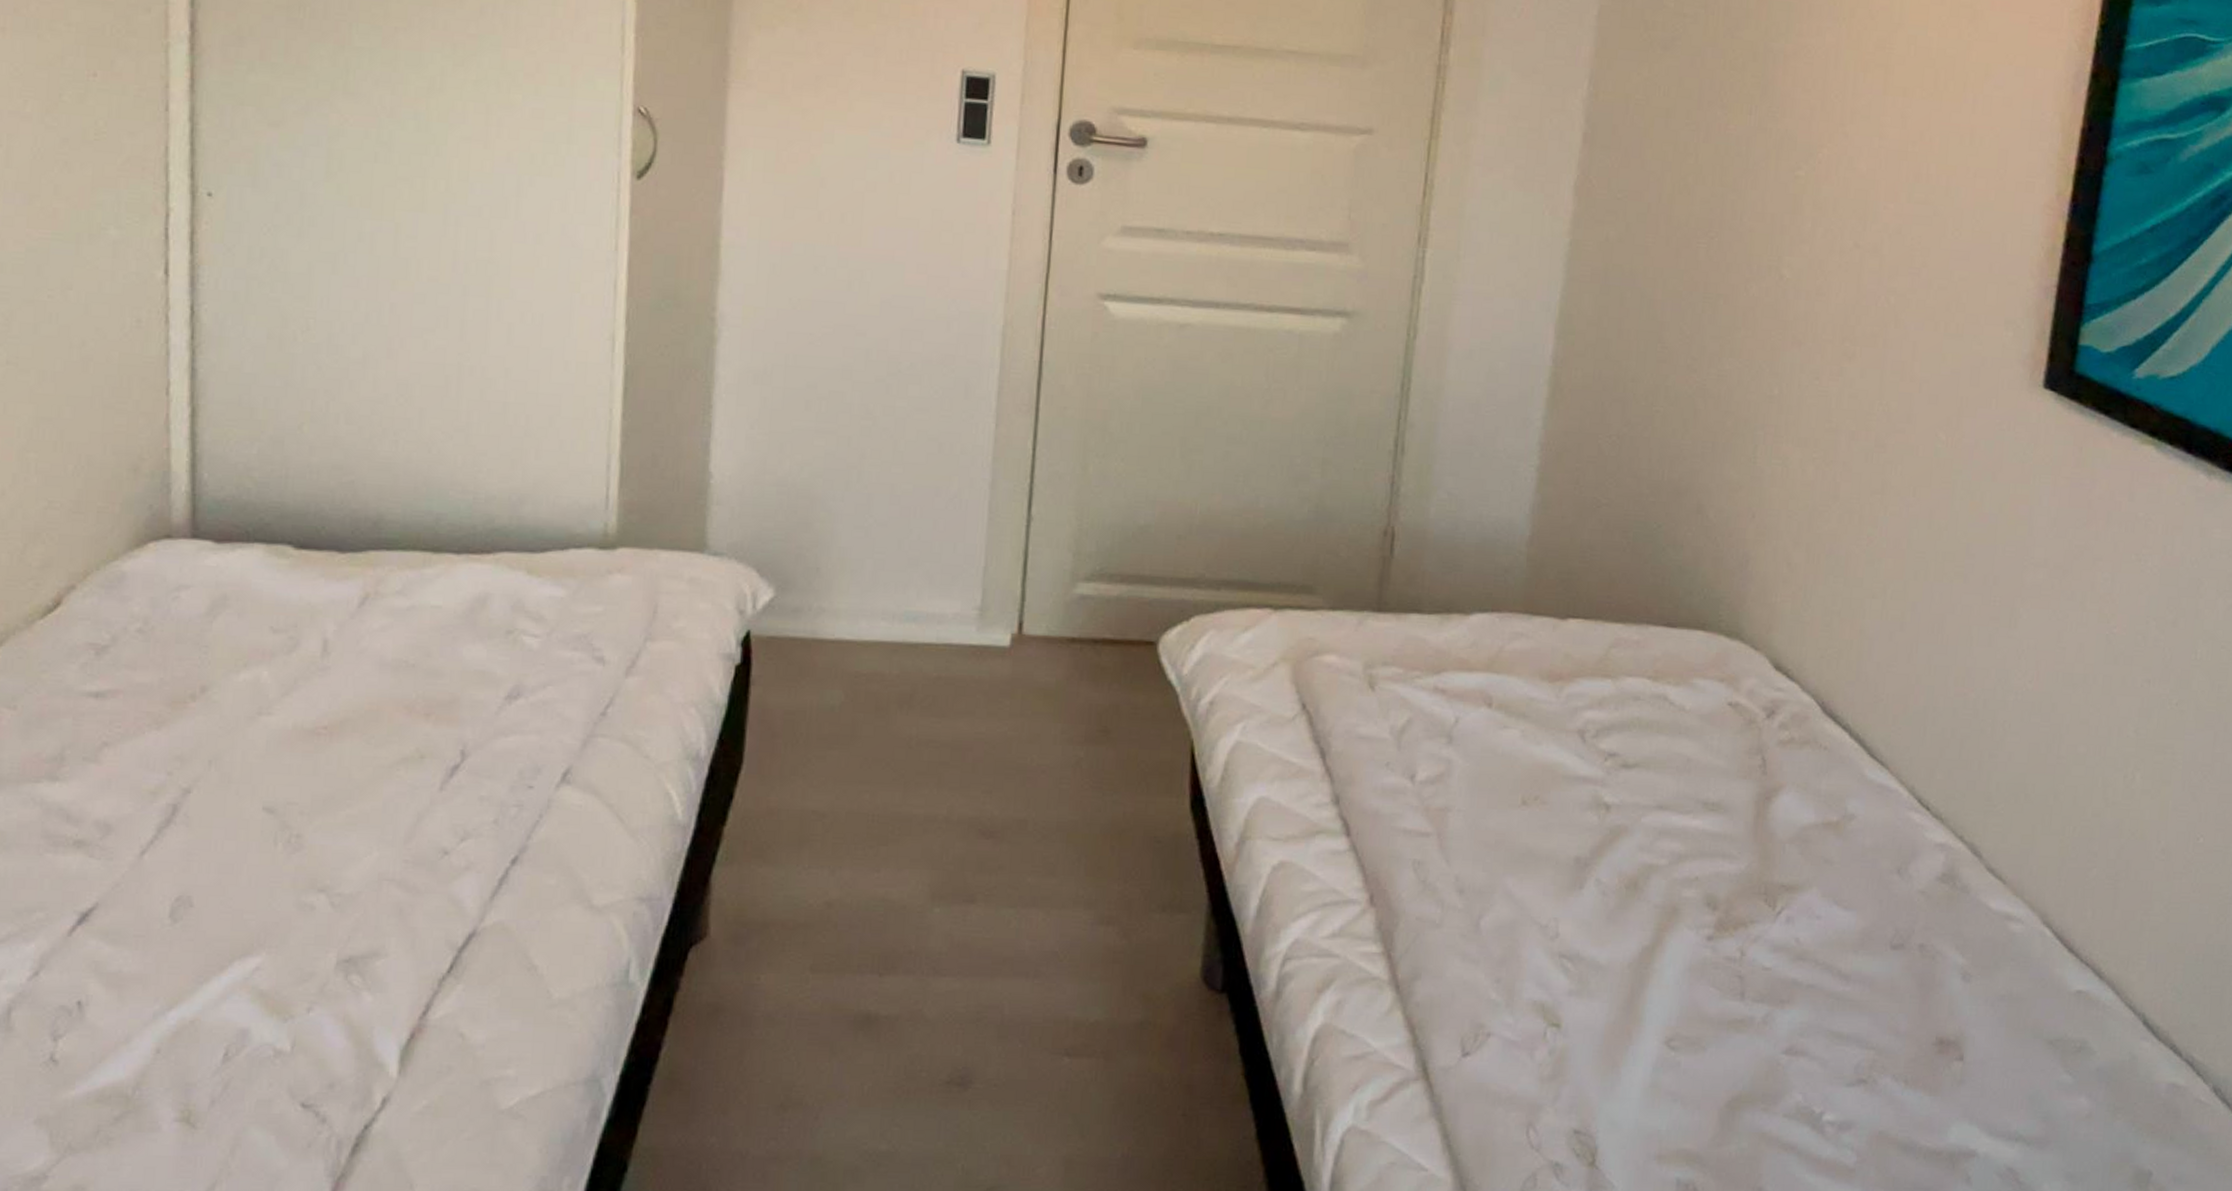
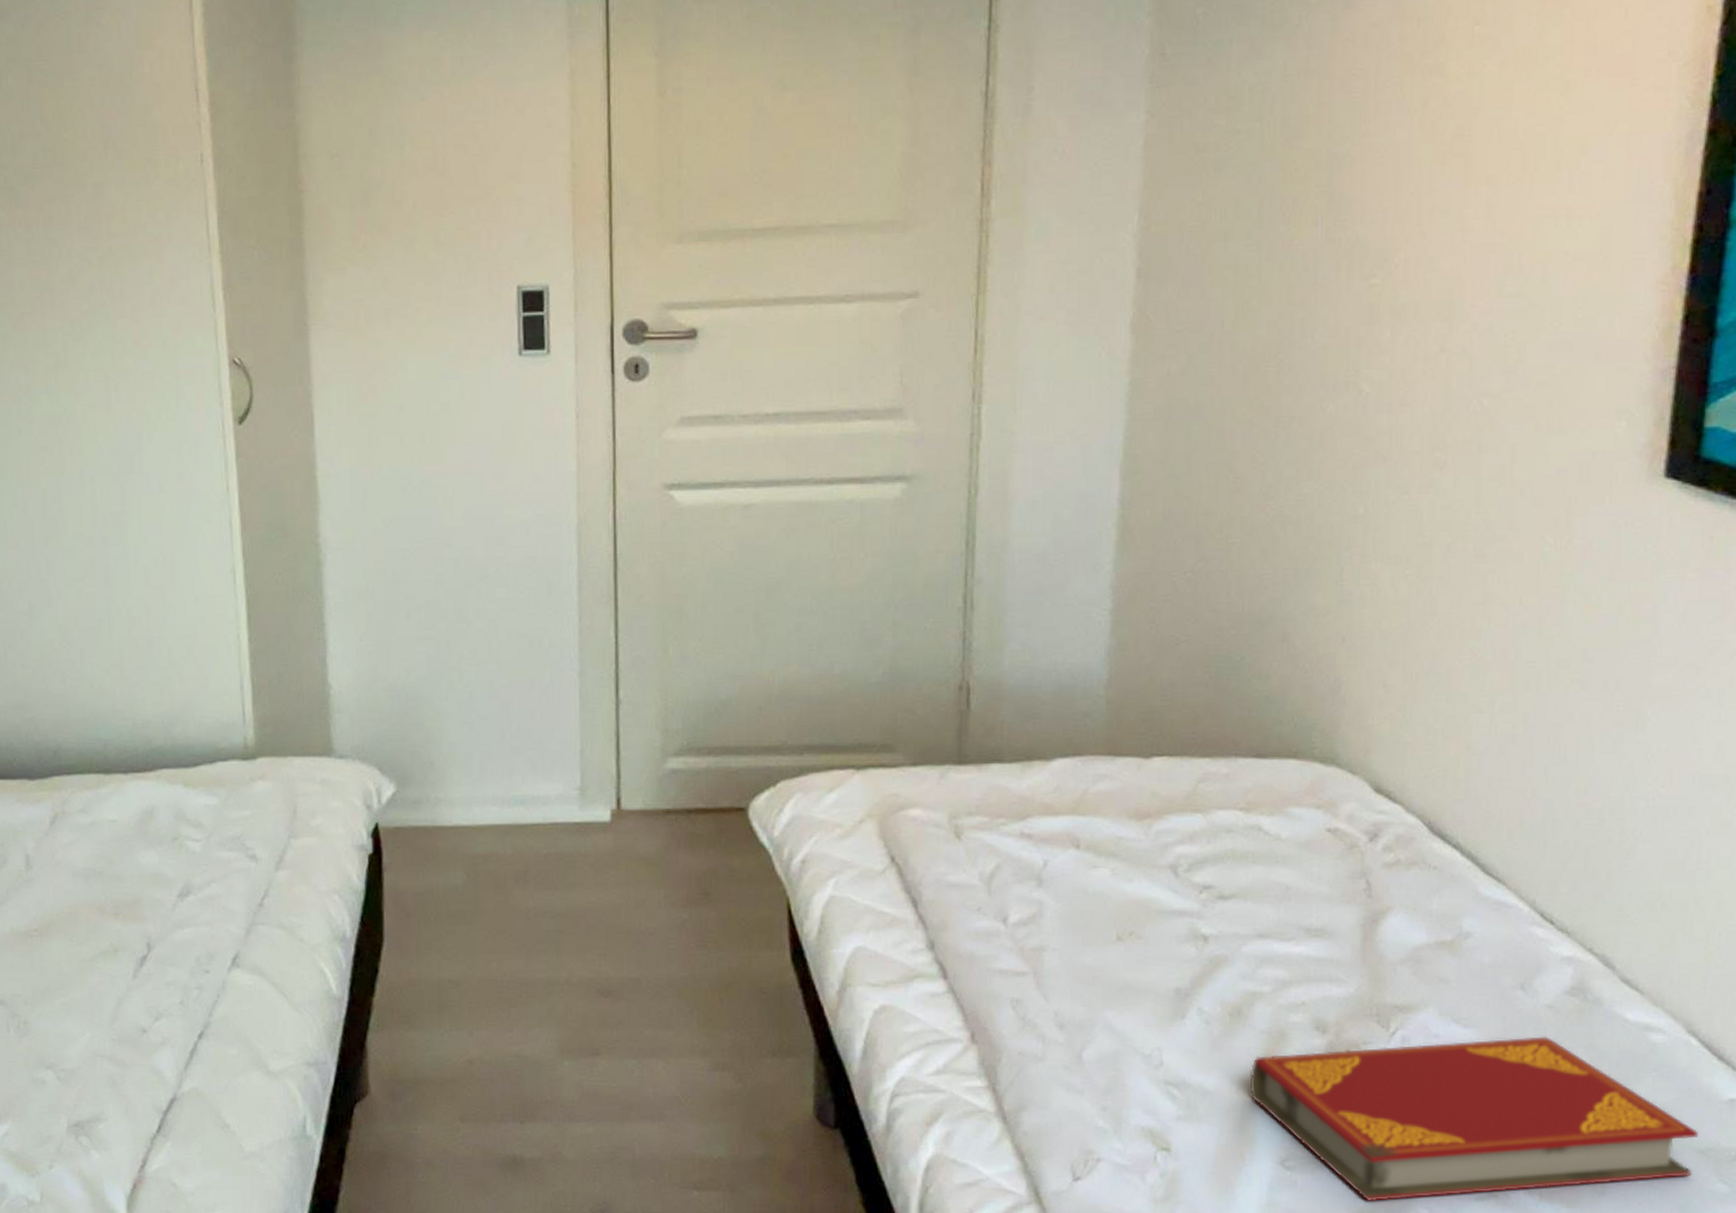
hardback book: none [1640,921,2049,1086] -> present [1249,1036,1699,1202]

